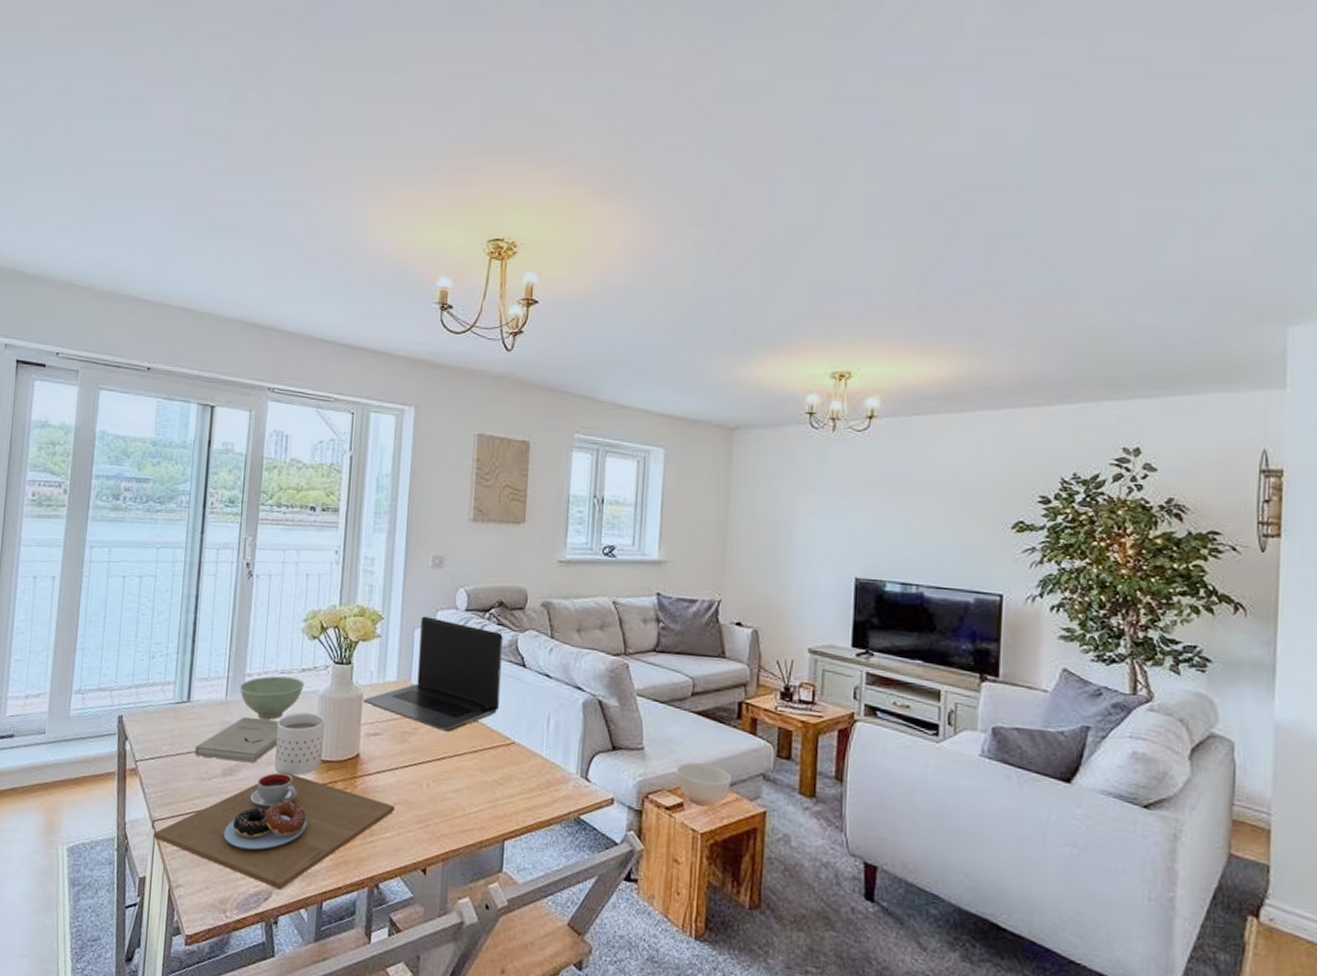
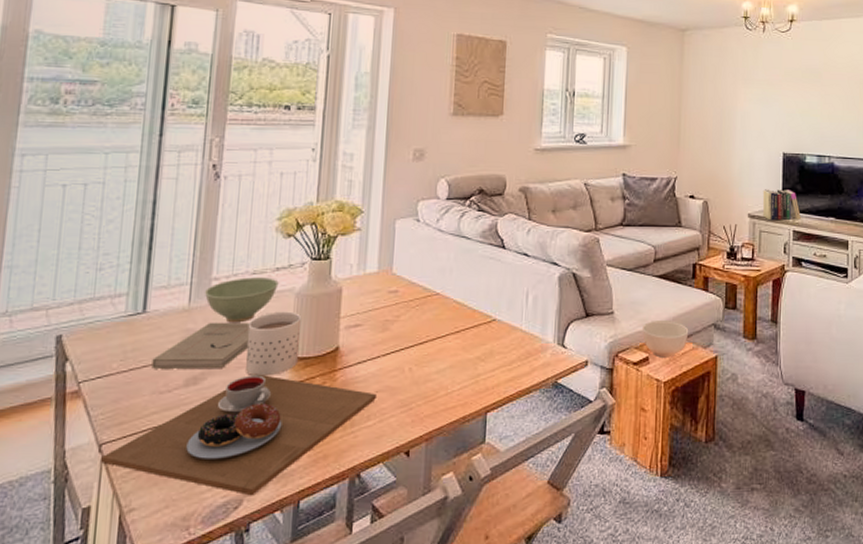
laptop computer: present [363,616,503,732] -> none [343,207,483,315]
books: none [827,620,877,660] -> present [762,189,801,221]

